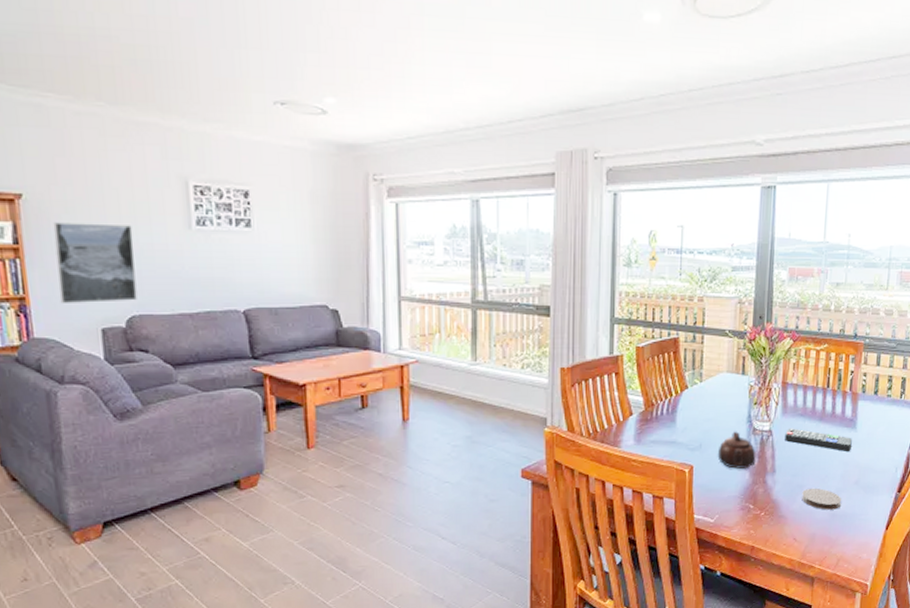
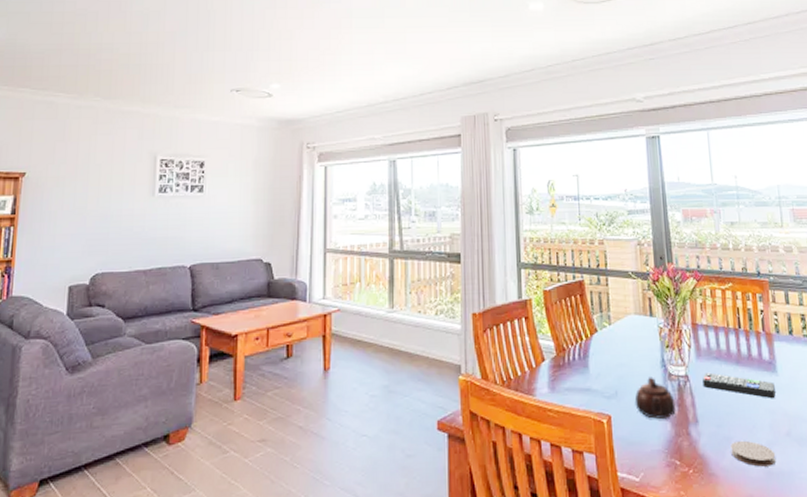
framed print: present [53,222,137,303] -> none [39,194,107,264]

